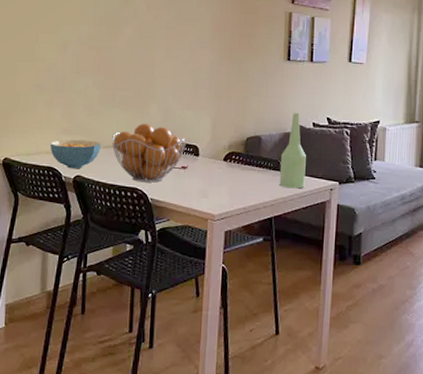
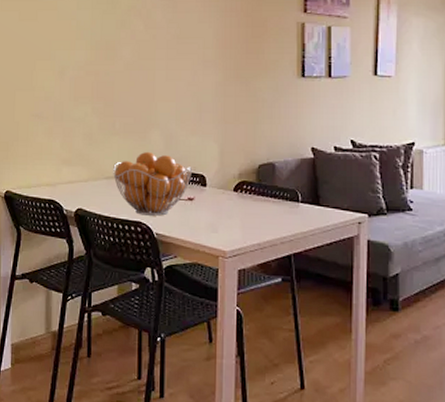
cereal bowl: present [50,139,101,169] -> none [50,170,102,202]
bottle: present [279,112,306,189] -> none [298,135,328,222]

